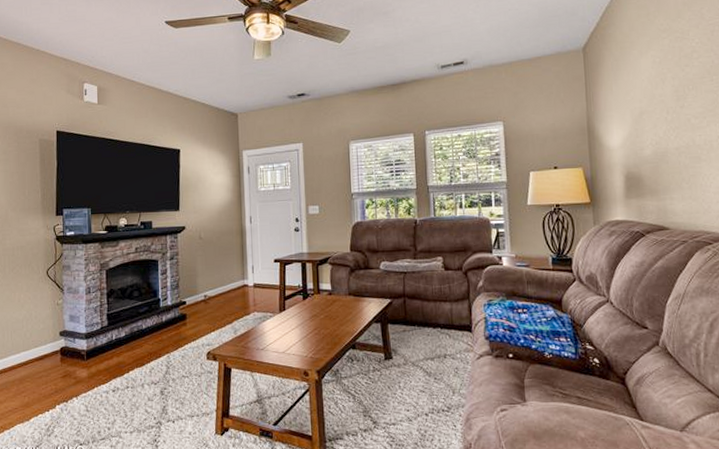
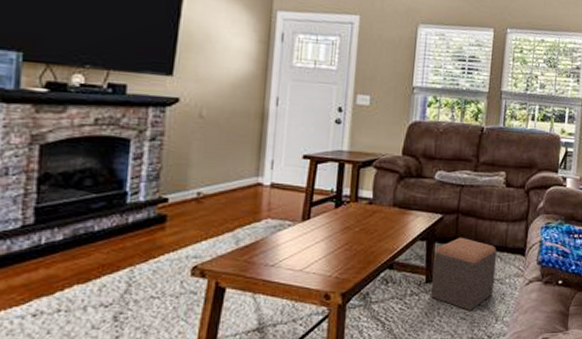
footstool: none [389,318,446,384] -> present [431,237,497,310]

